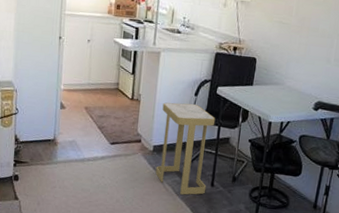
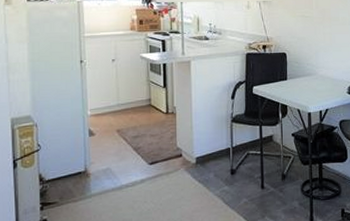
side table: present [155,102,216,195] -> none [200,107,257,204]

